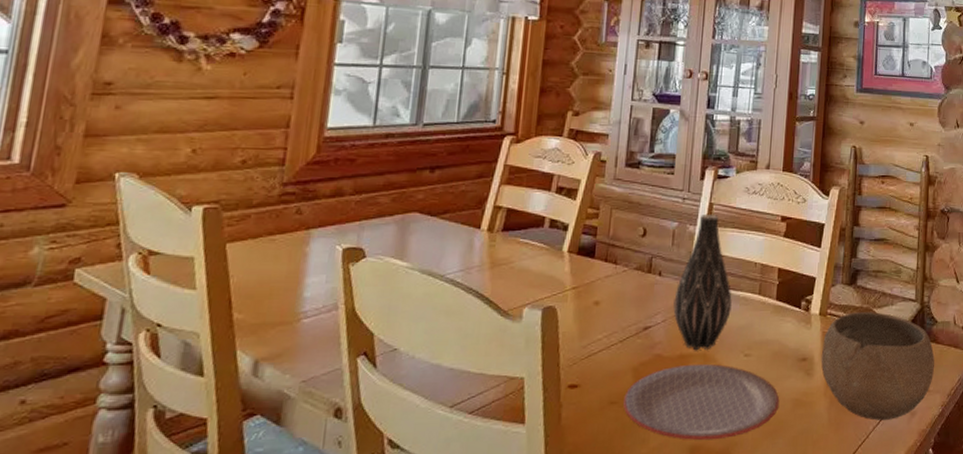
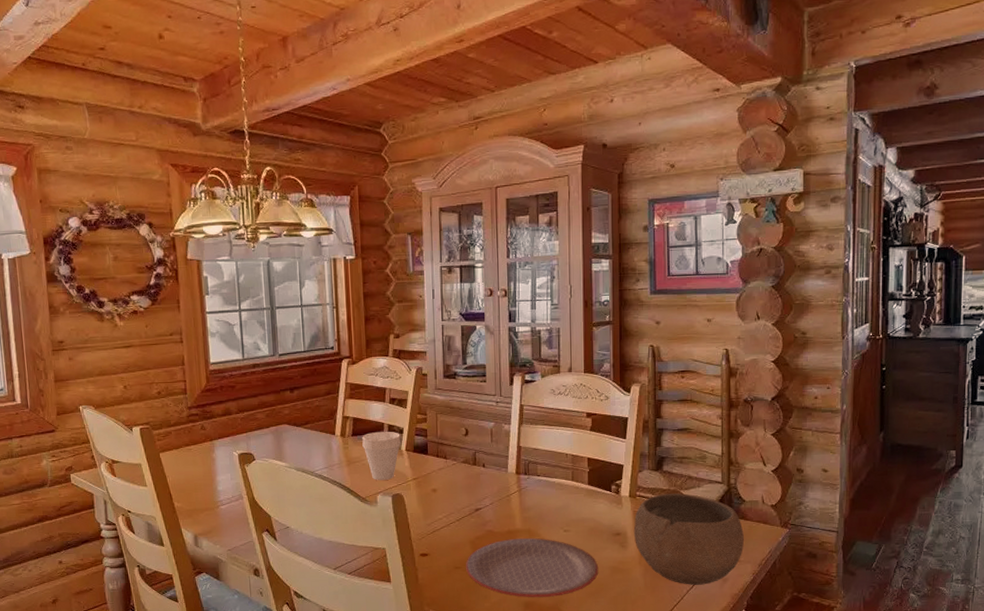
cup: none [514,226,564,288] -> present [362,431,401,480]
vase: present [673,213,732,351] -> none [498,413,549,528]

